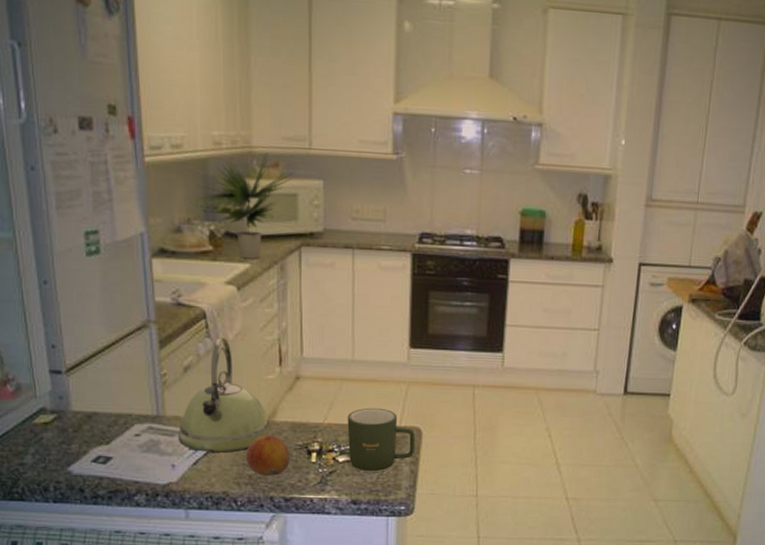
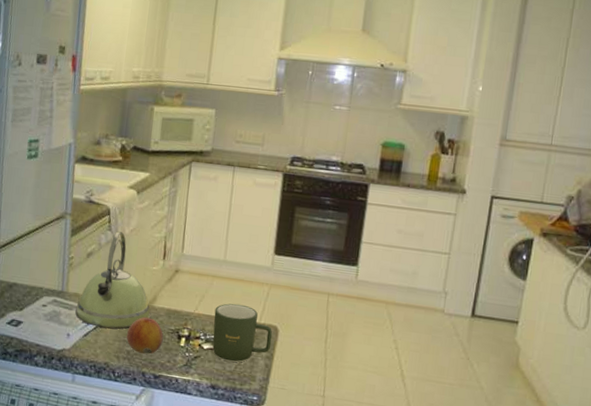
plant: present [191,152,295,259] -> none [111,86,194,170]

